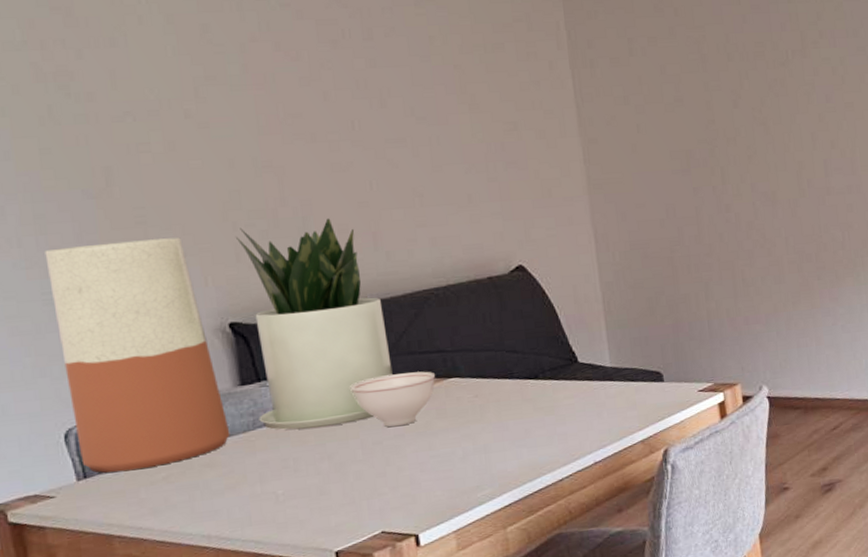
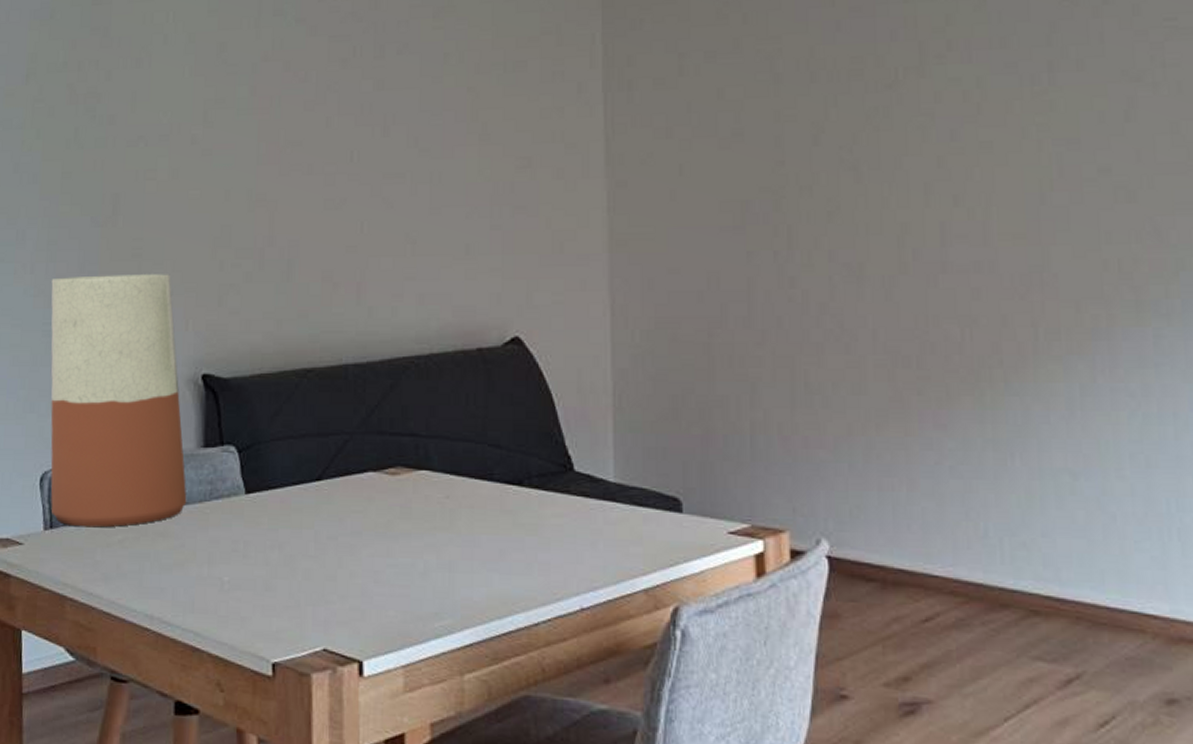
planter: present [235,218,393,430] -> none [216,263,359,510]
bowl: present [350,371,436,428] -> none [312,456,405,522]

